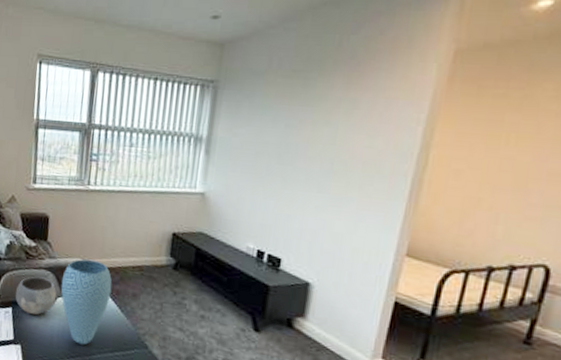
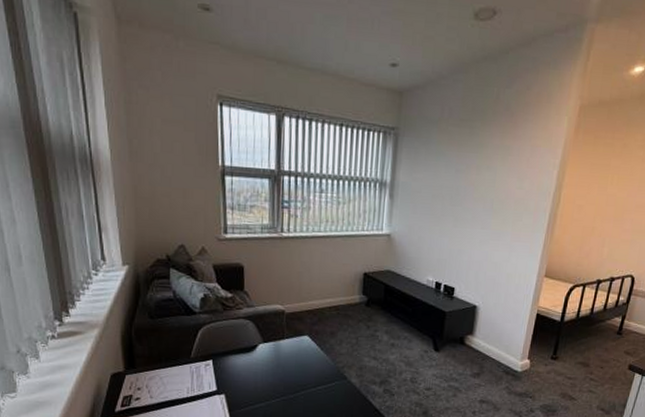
bowl: present [15,276,57,315] -> none [214,326,258,363]
vase: present [60,259,112,345] -> none [261,304,311,385]

